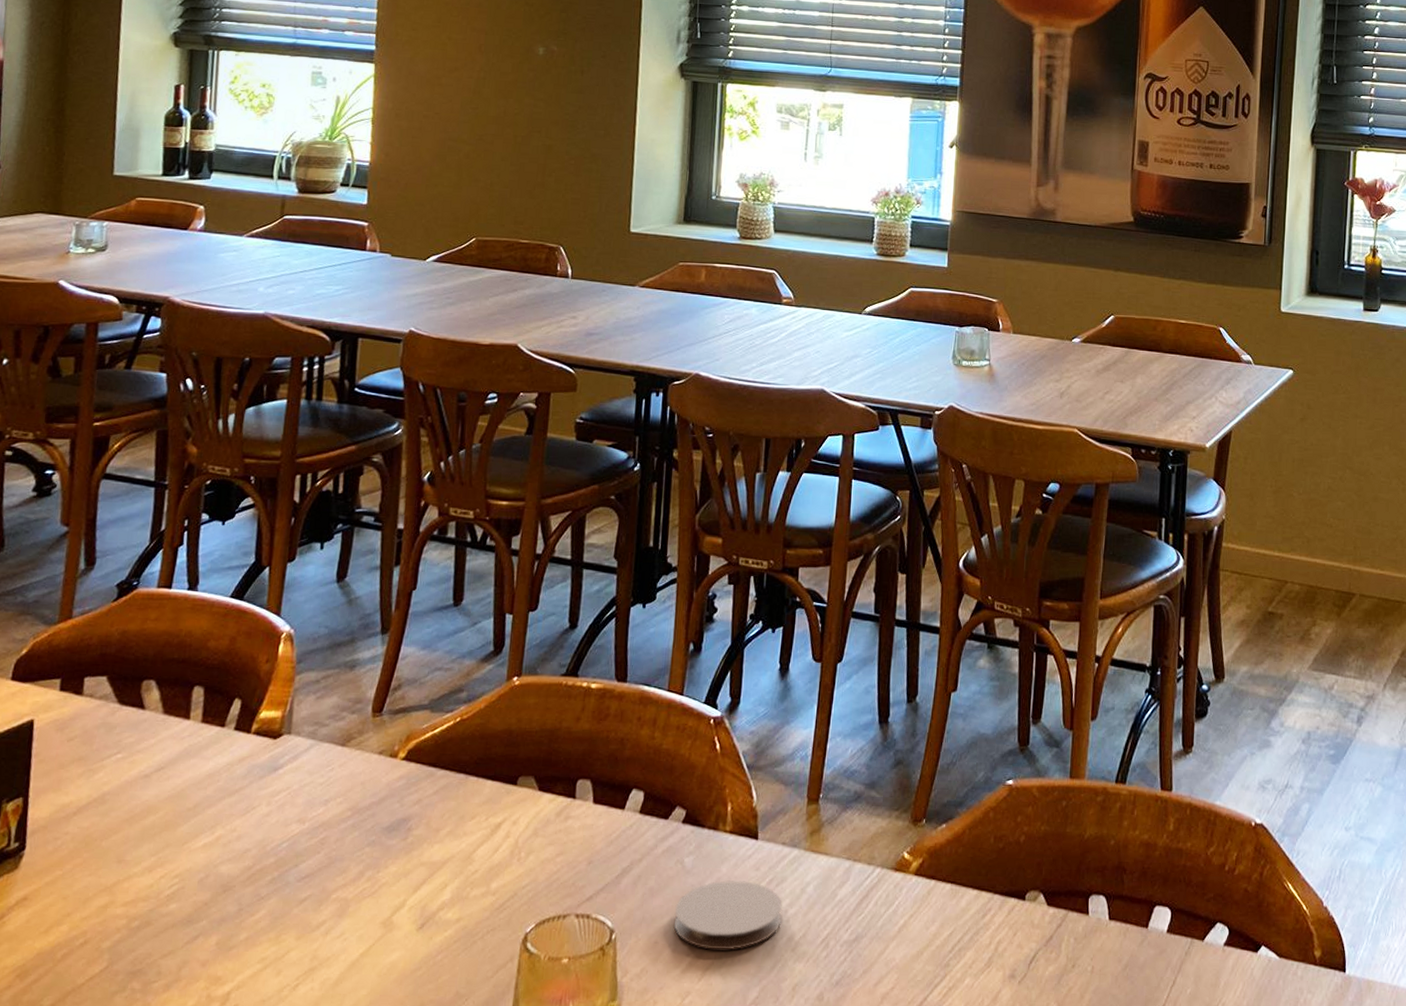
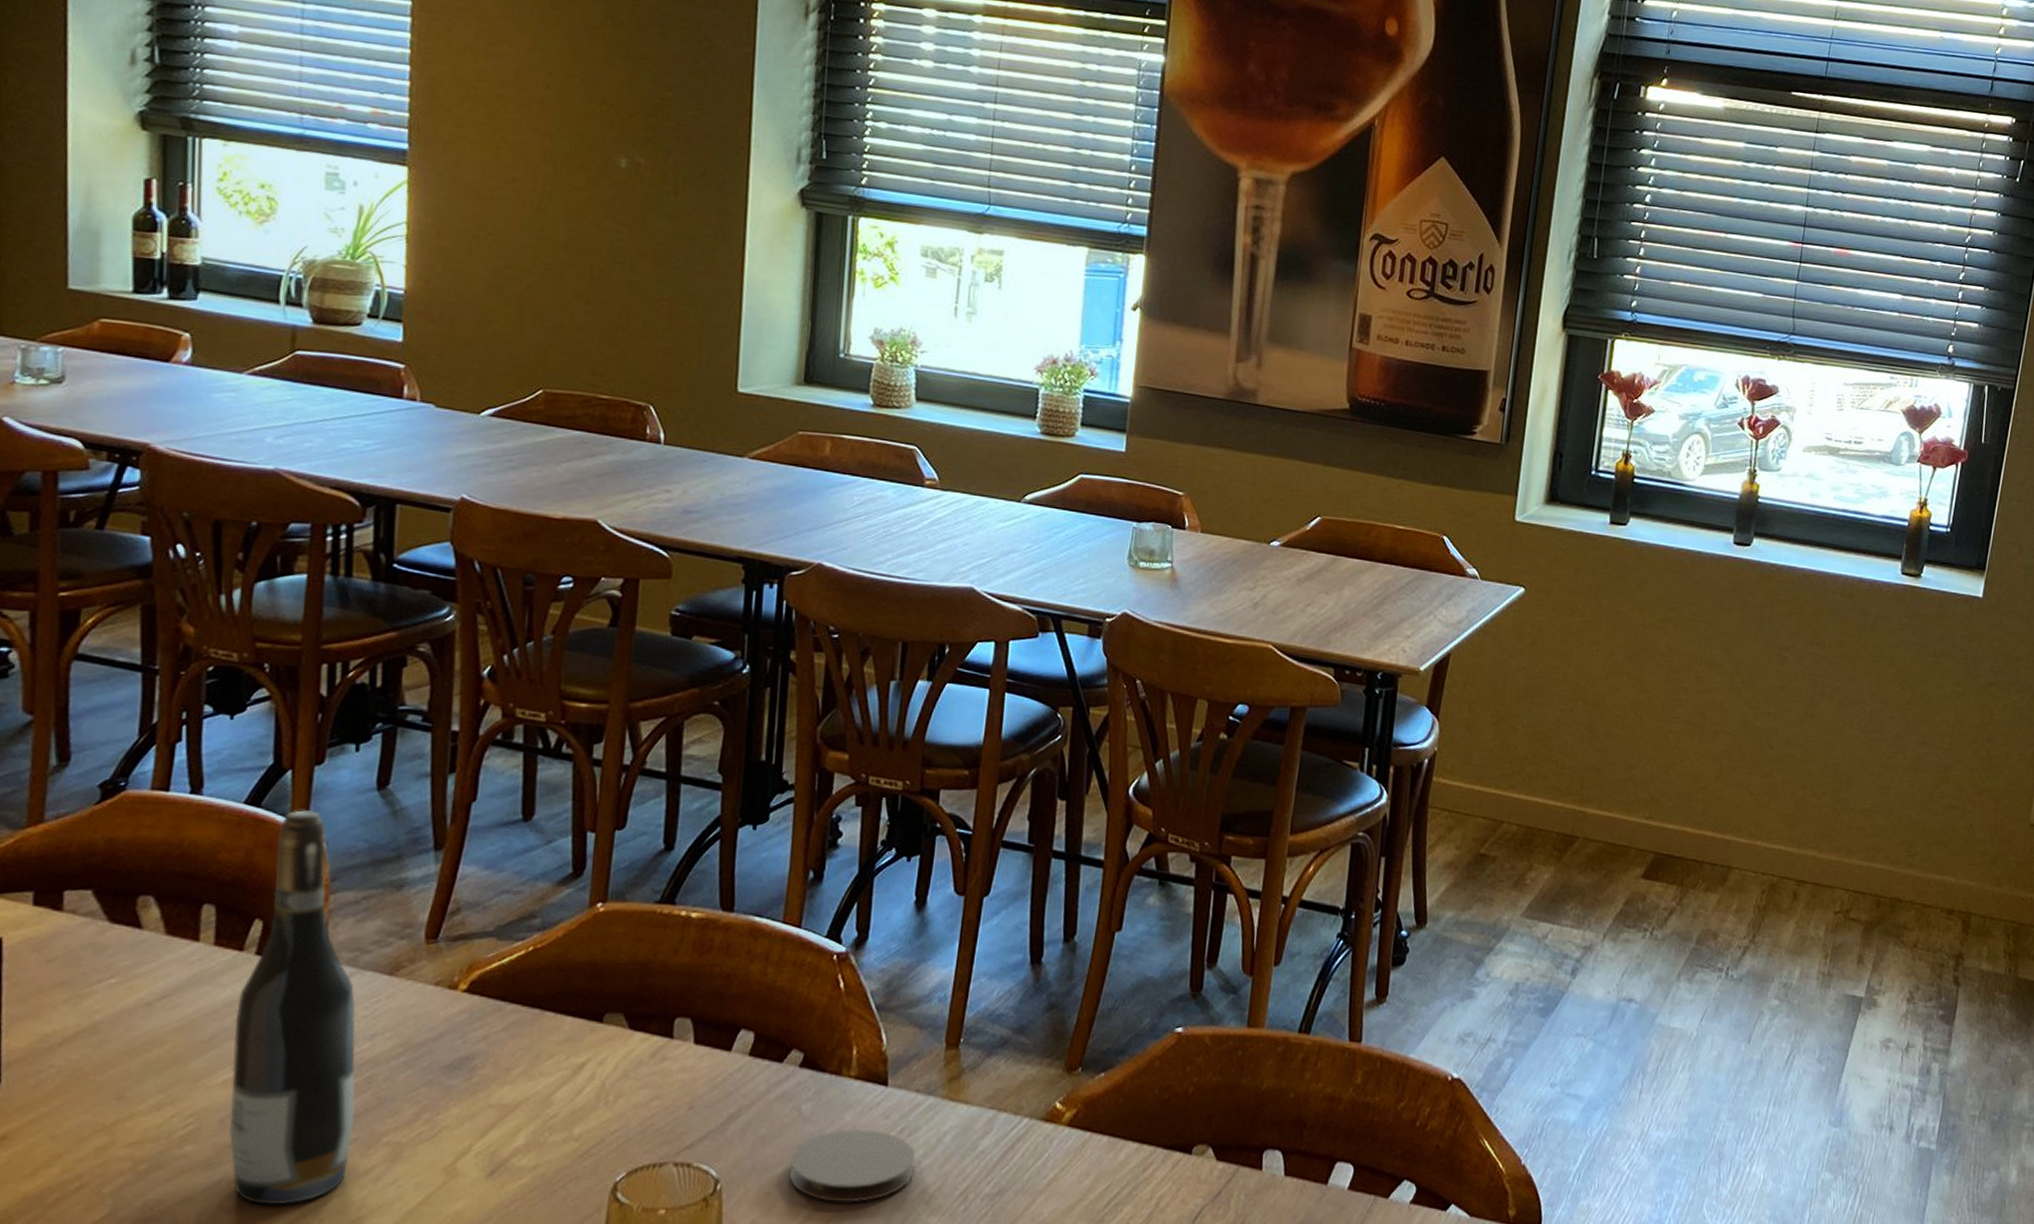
wine bottle: none [207,602,314,958] -> present [230,810,356,1205]

